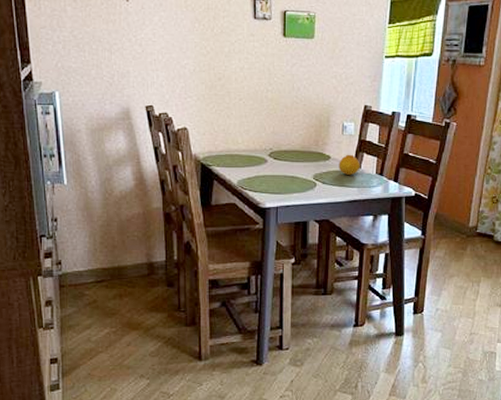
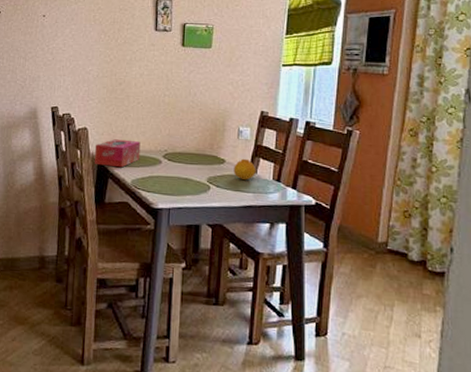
tissue box: none [197,139,245,169] -> present [94,139,141,168]

